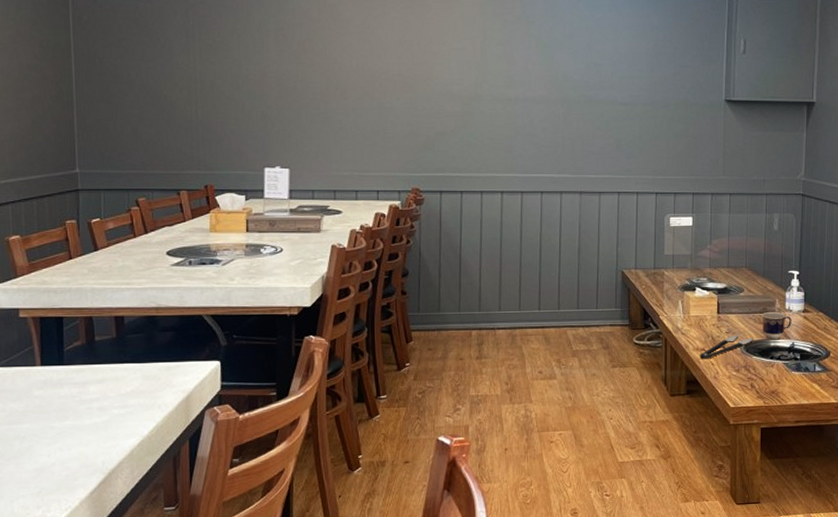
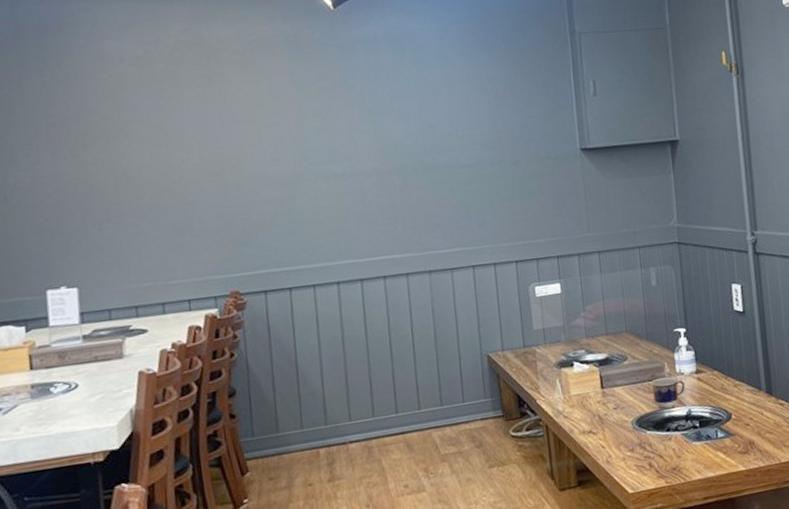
thread snips: present [700,334,753,359] -> none [587,408,645,443]

